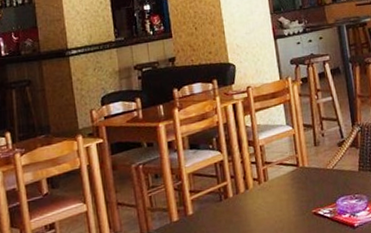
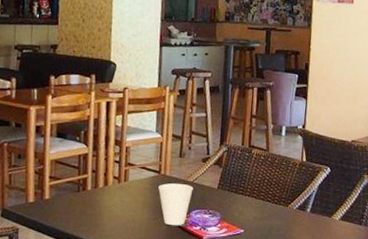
cup: none [299,172,335,219] -> present [158,183,193,226]

